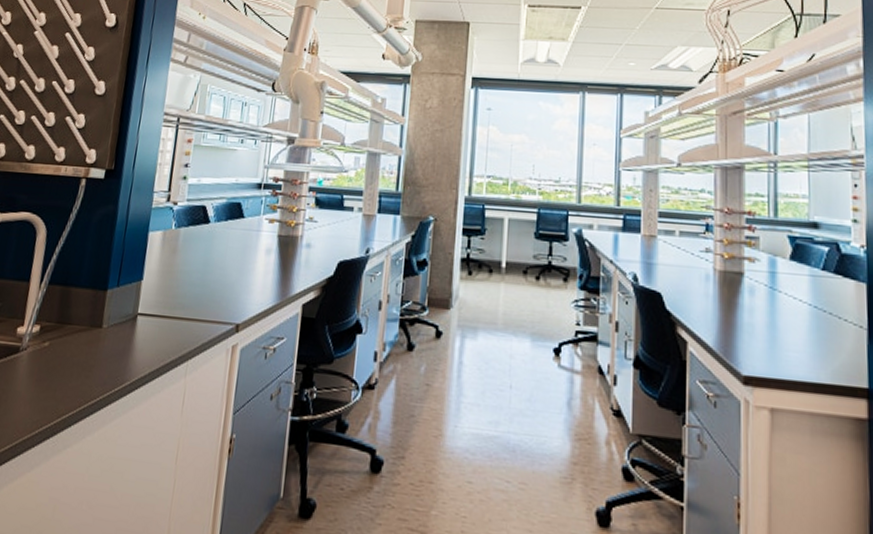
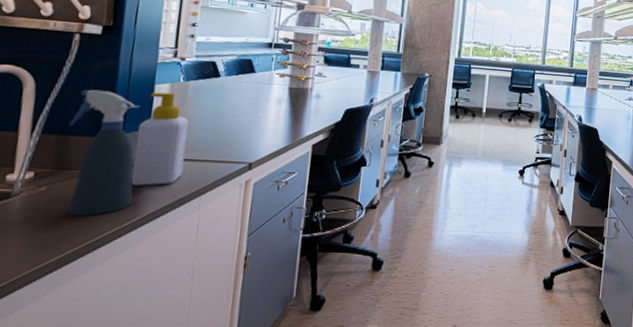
spray bottle: none [67,237,135,377] -> present [68,89,140,216]
soap bottle: none [123,240,179,346] -> present [131,92,189,186]

